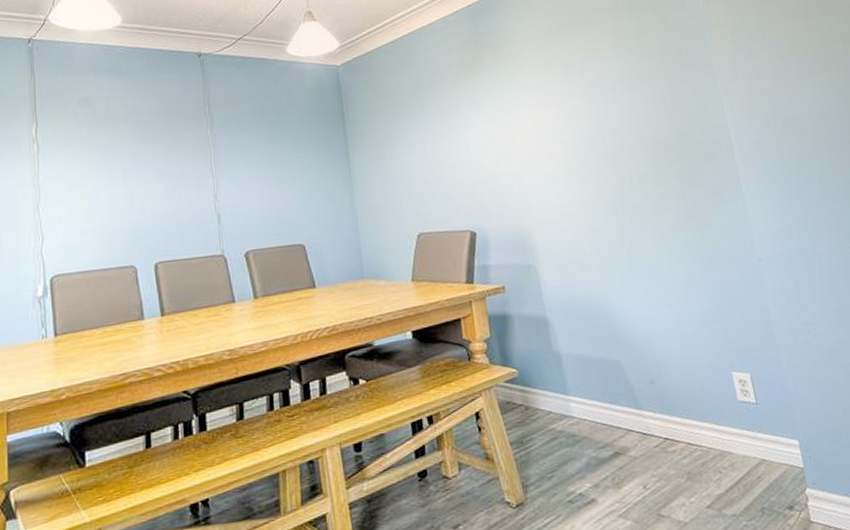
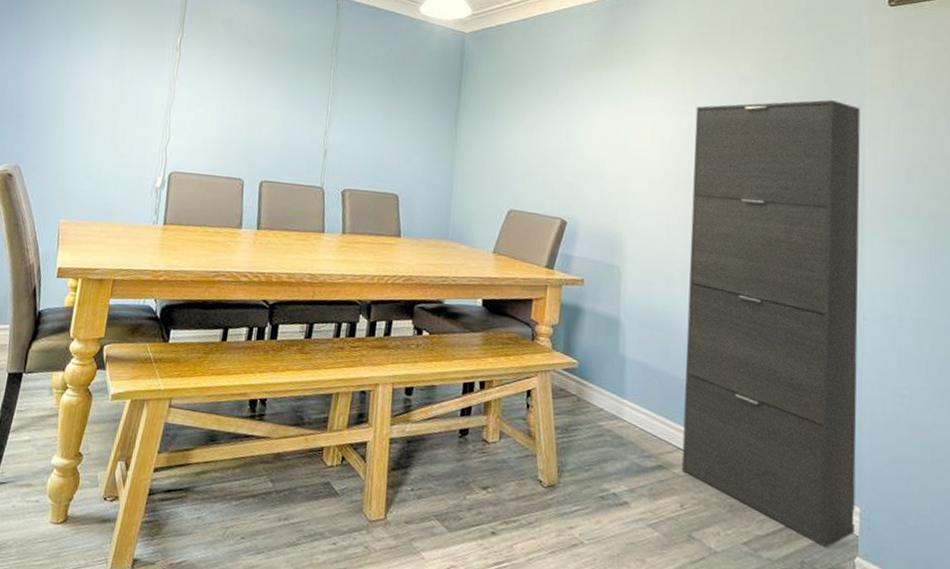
cabinet: none [569,64,799,488] -> present [681,100,861,548]

